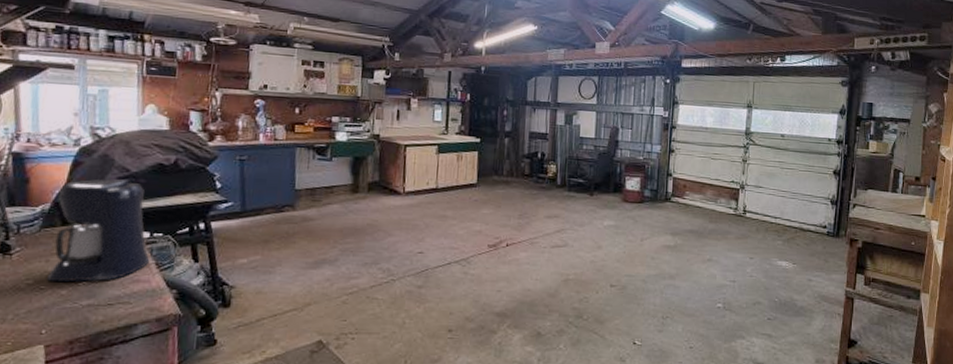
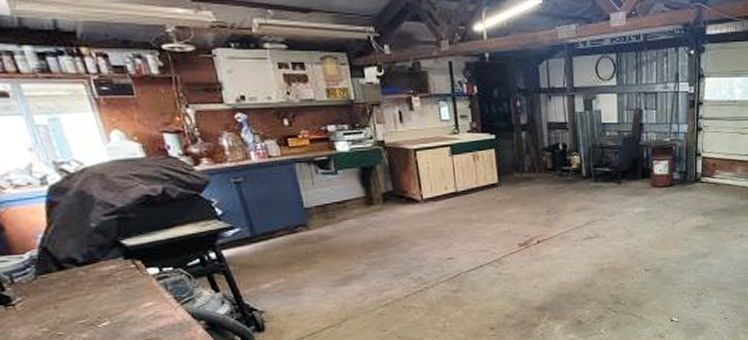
coffee maker: present [47,179,150,283] -> none [43,216,167,327]

